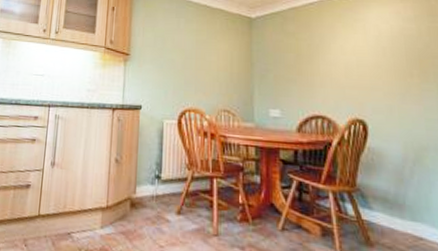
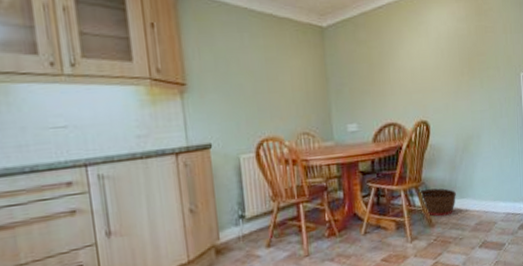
basket: none [355,196,405,238] -> present [421,187,456,217]

